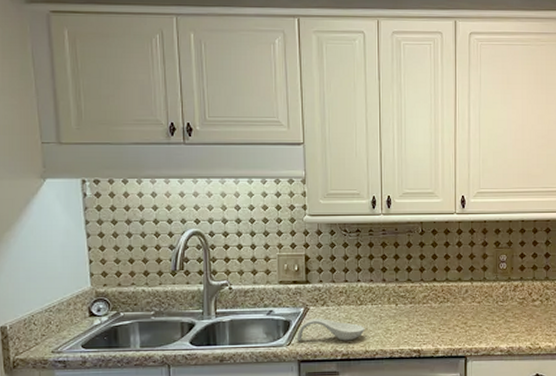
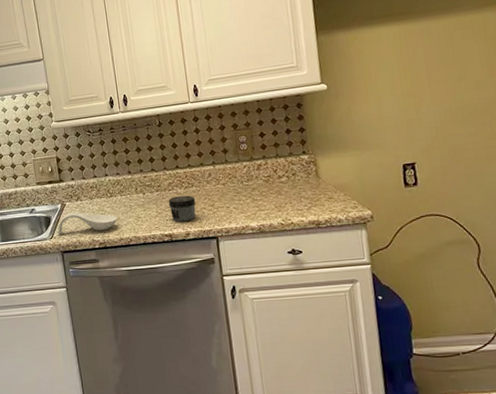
jar: none [421,310,449,338] -> present [168,195,196,222]

